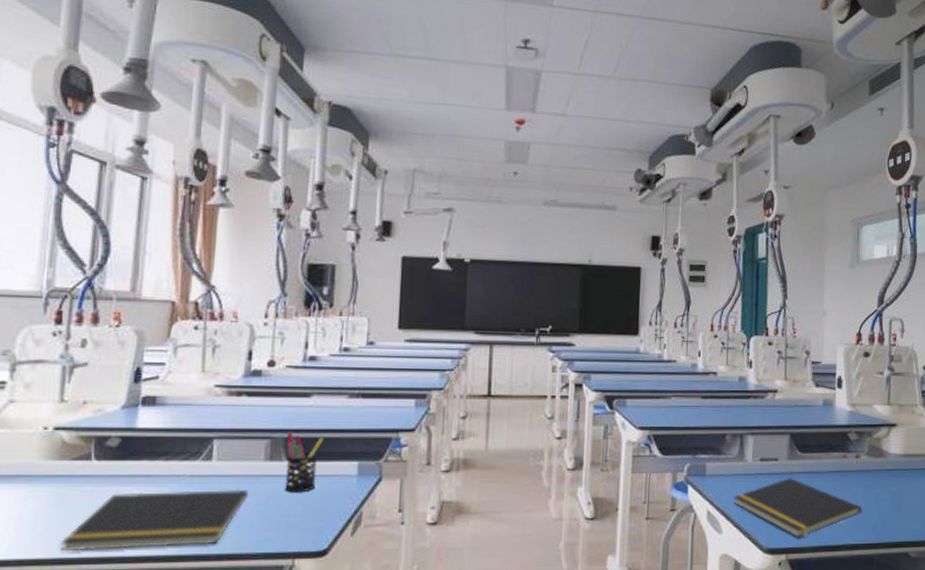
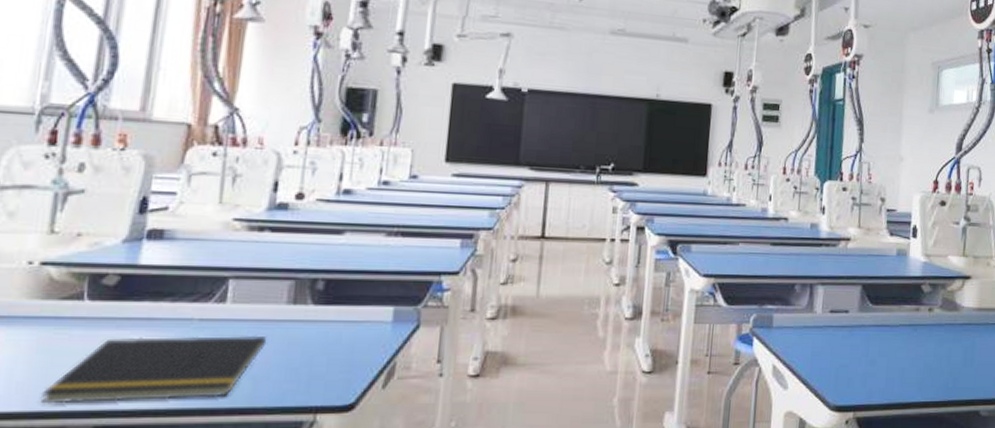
pen holder: present [285,432,324,493] -> none [309,272,356,340]
notepad: present [733,477,862,538] -> none [800,330,934,394]

